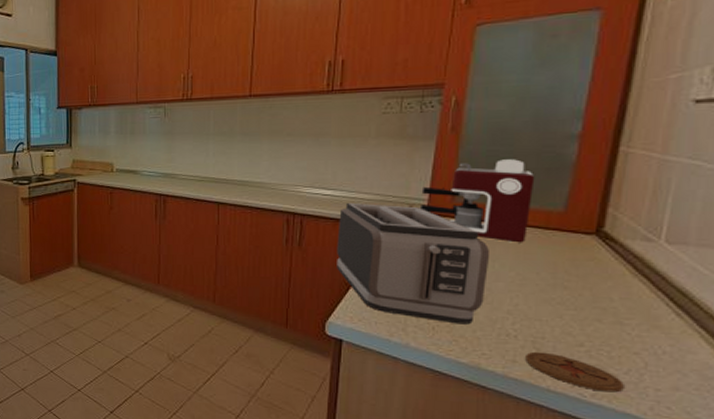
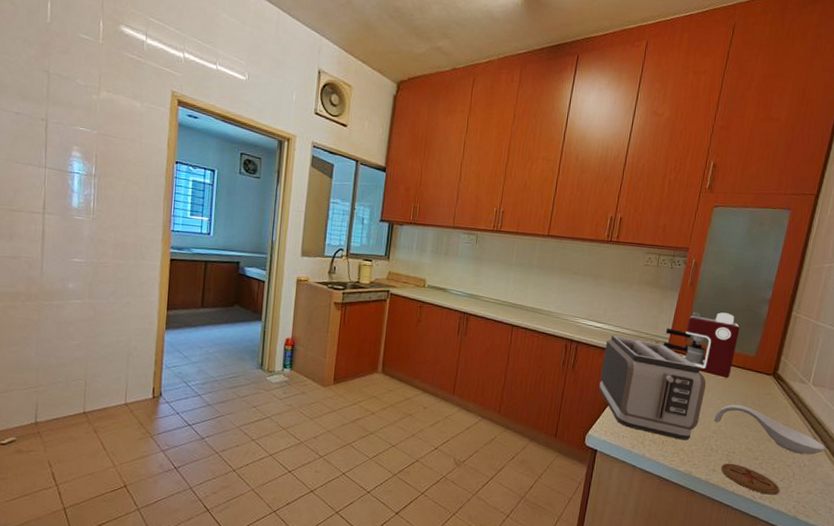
spoon rest: none [506,276,698,338] -> present [713,404,825,455]

